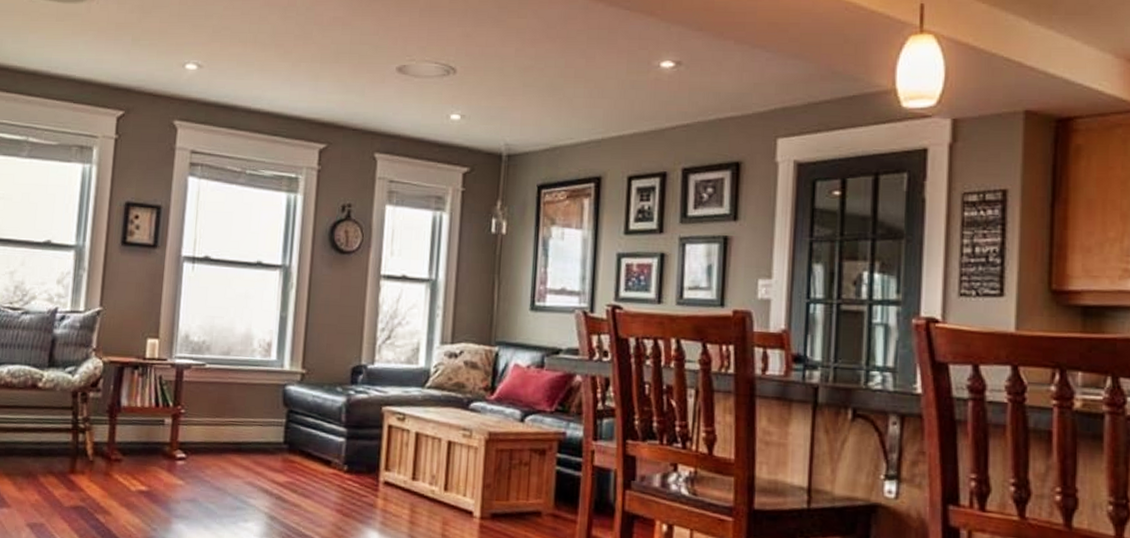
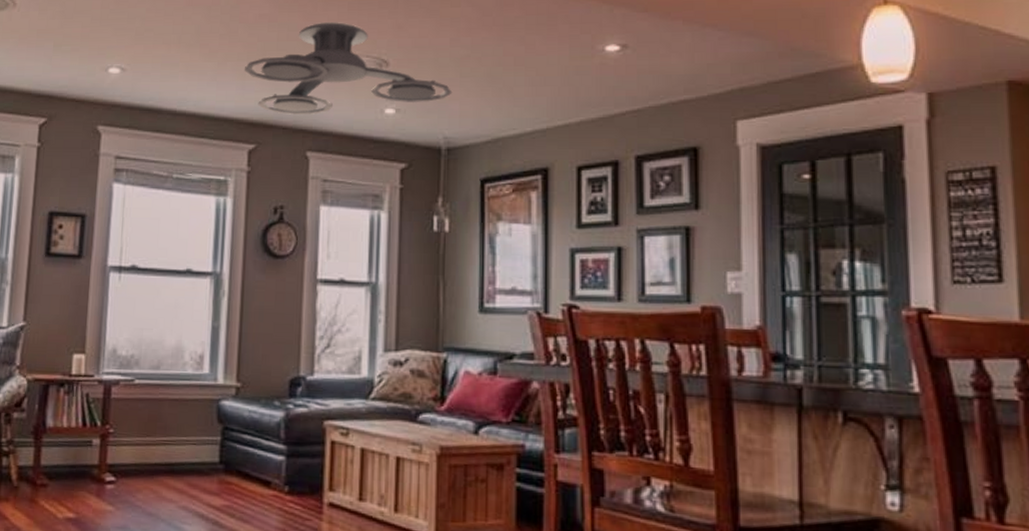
ceiling fan: none [317,27,515,118] -> present [244,21,453,116]

